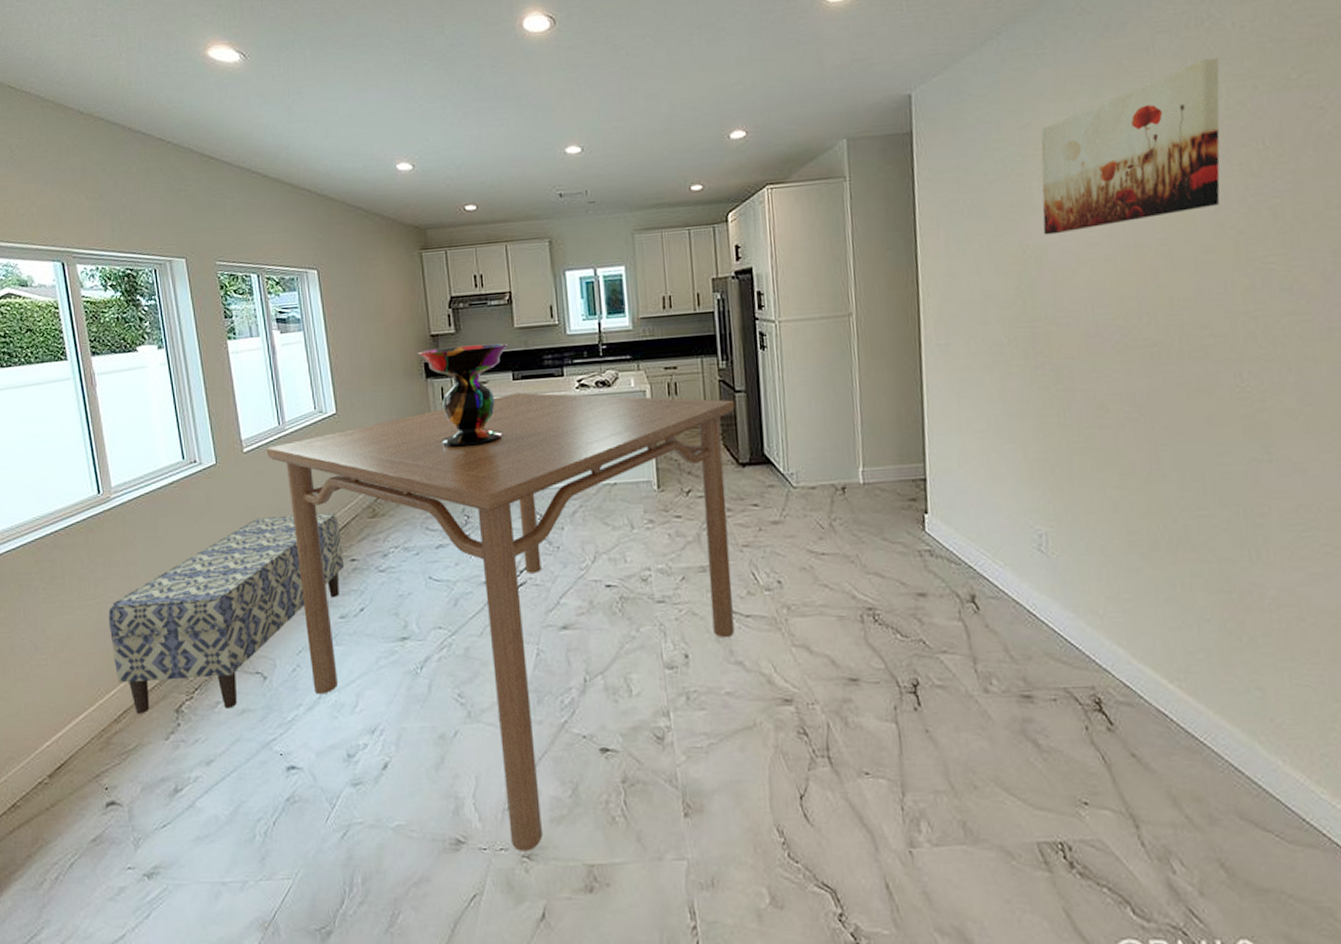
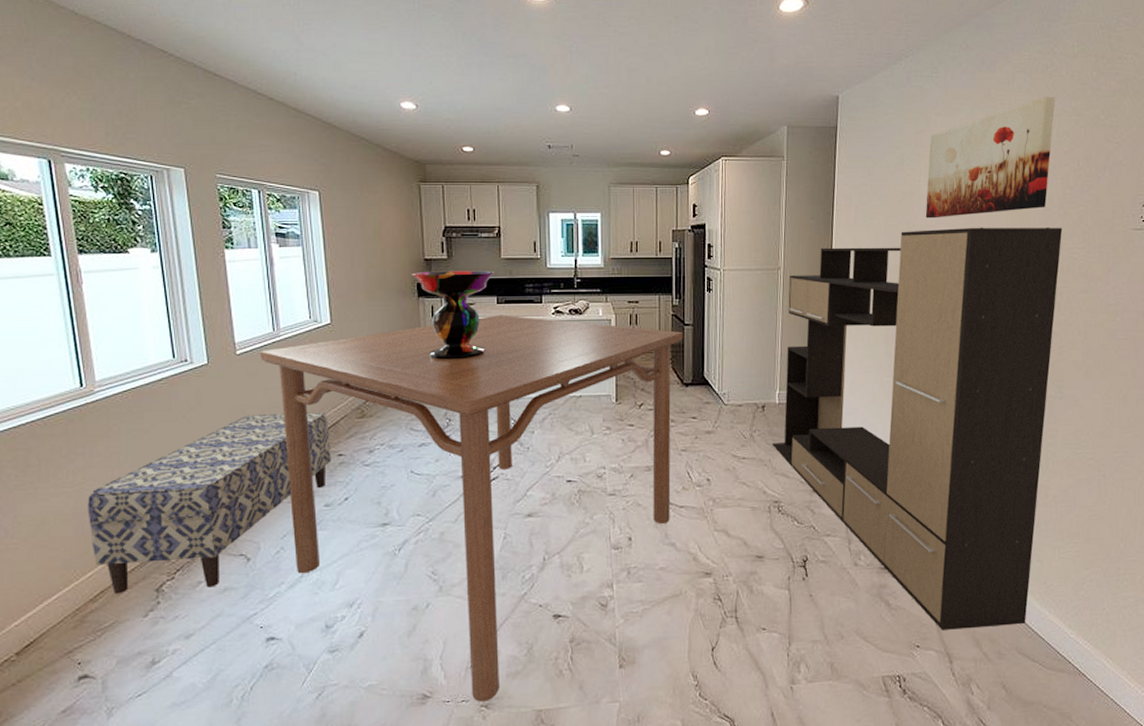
media console: none [859,230,1249,782] -> present [773,227,1063,630]

